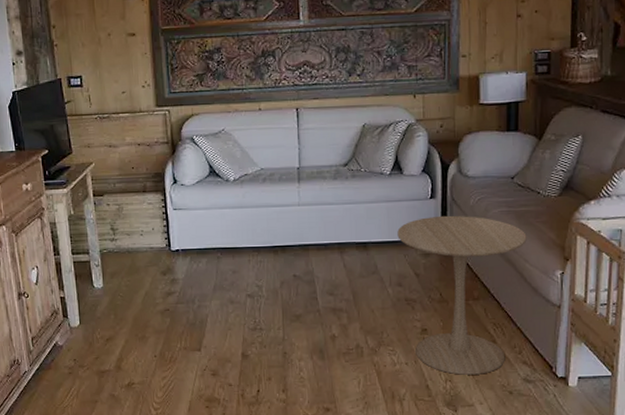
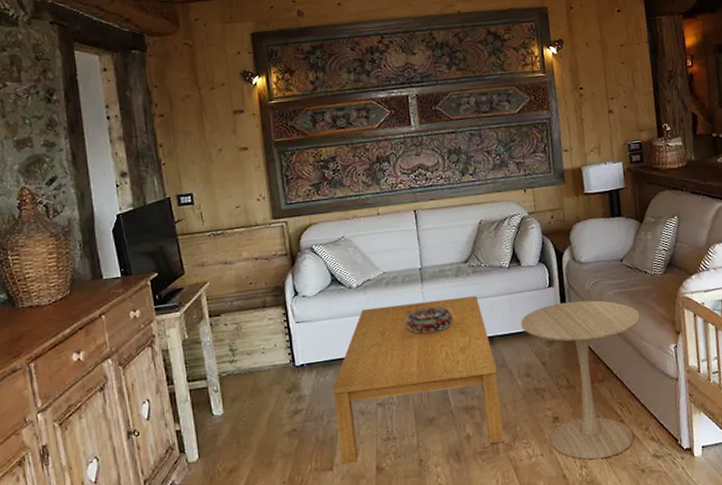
coffee table: none [204,200,369,347] -> present [332,296,504,465]
decorative bowl: none [279,206,327,232] -> present [405,306,453,334]

